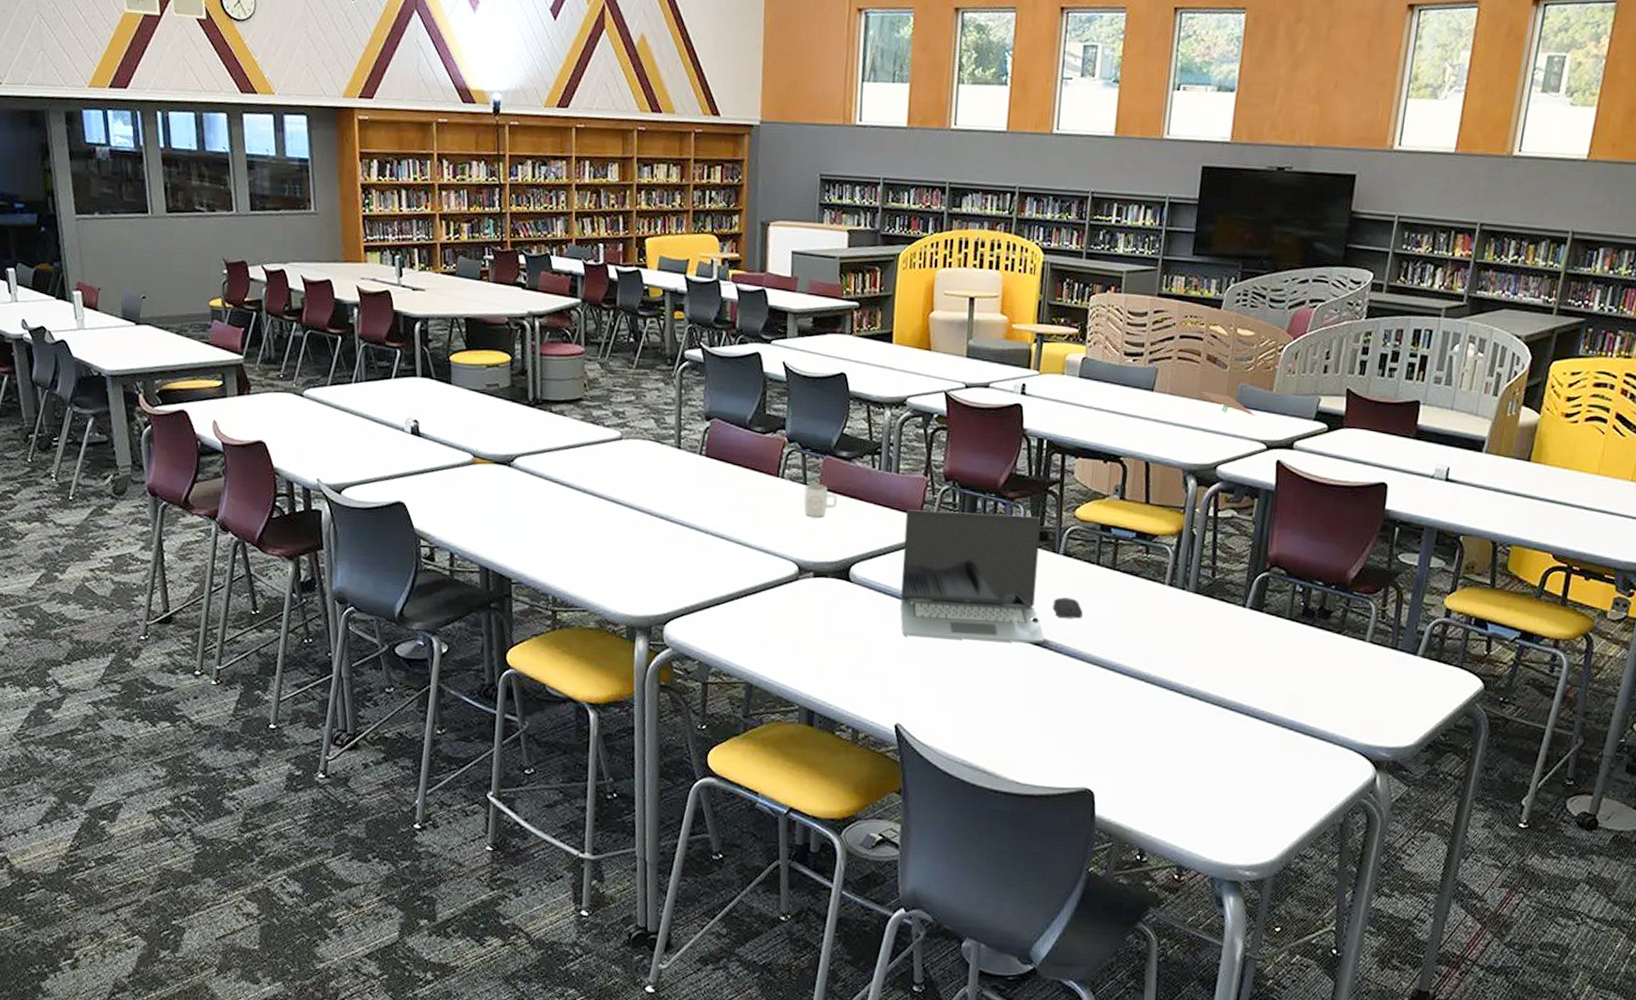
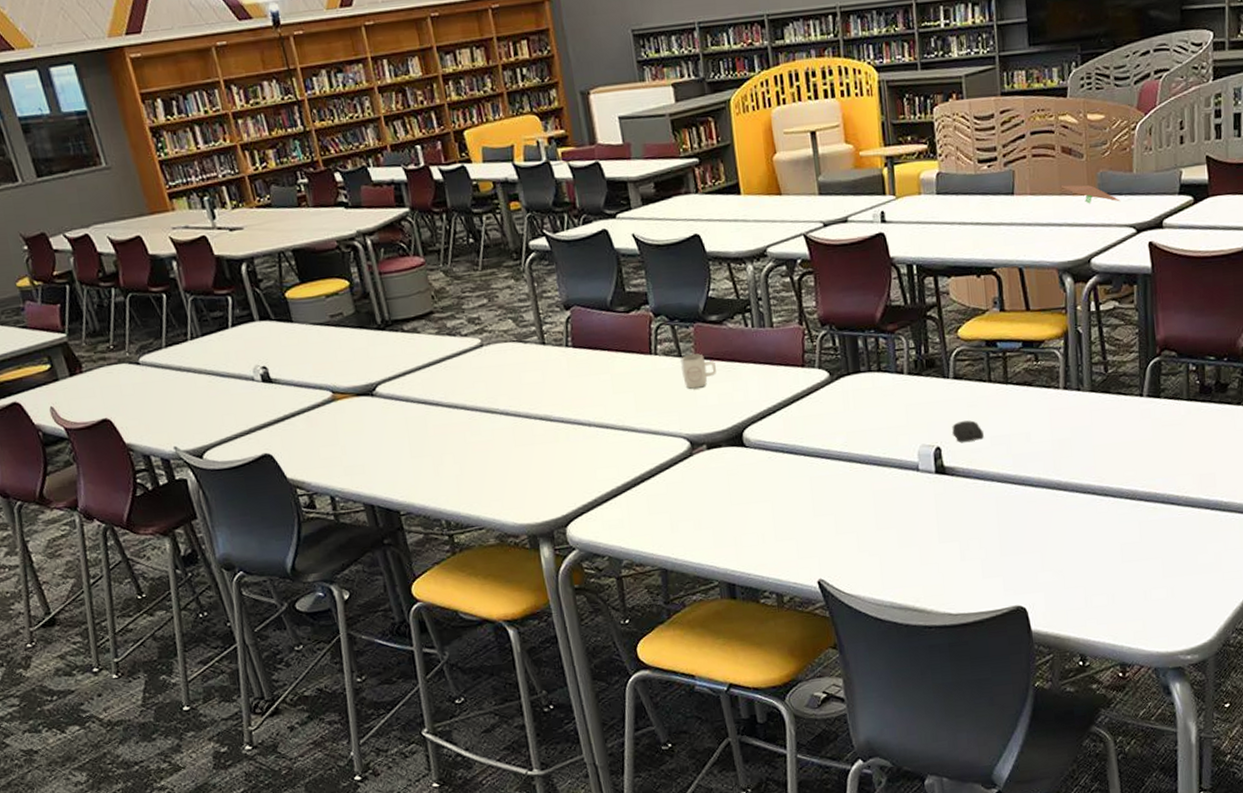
laptop: present [900,509,1045,644] -> none [788,345,951,491]

